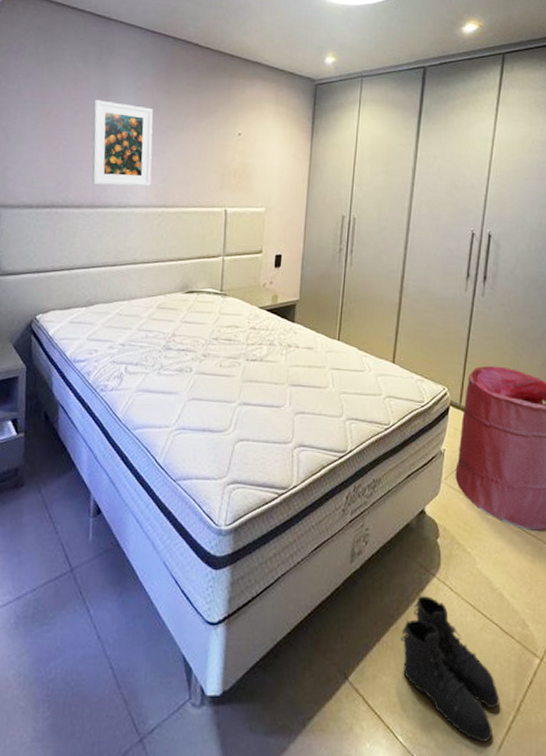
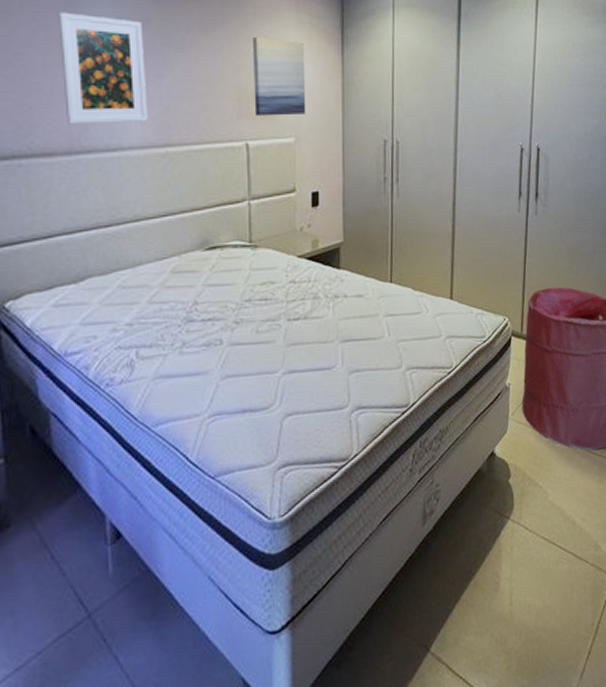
wall art: none [234,123,279,189] -> present [253,36,306,116]
boots: present [400,594,500,742] -> none [480,541,579,675]

